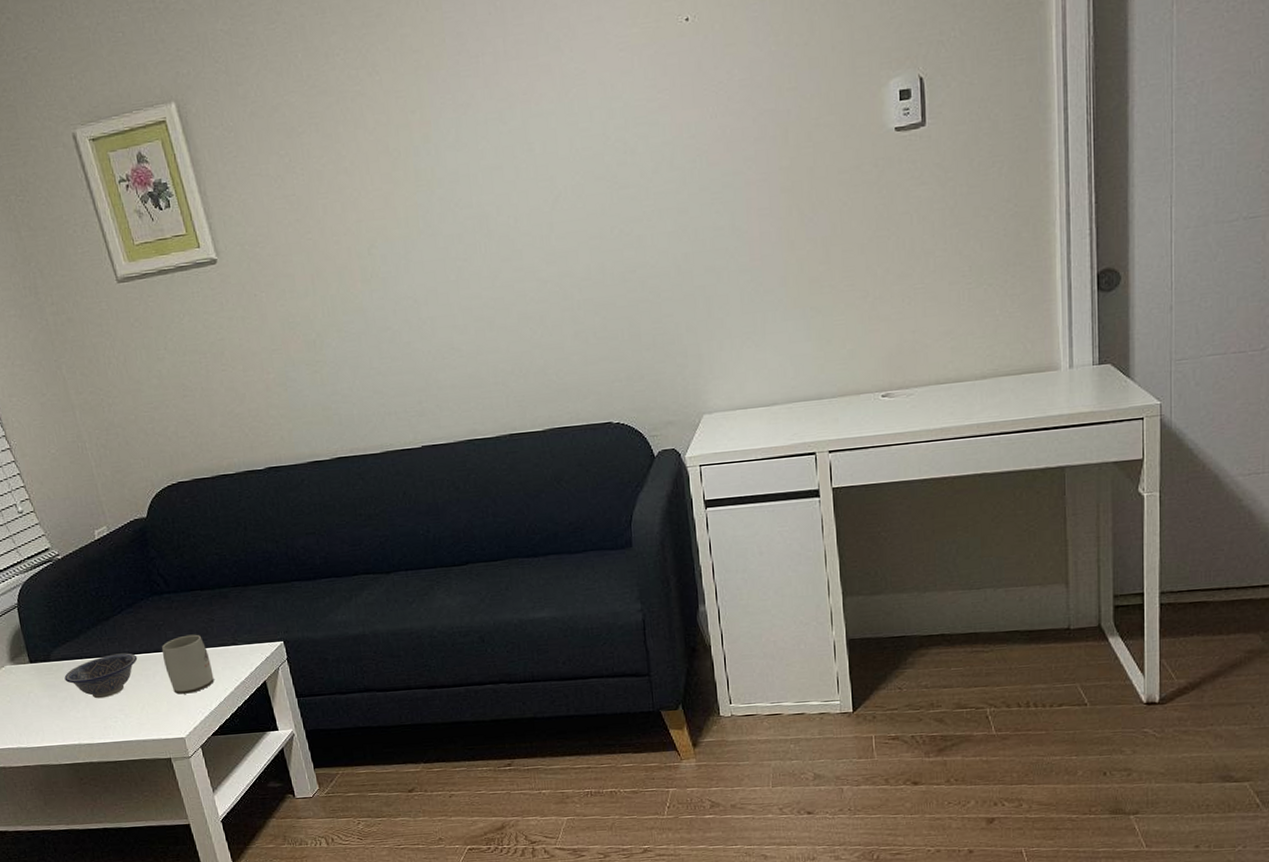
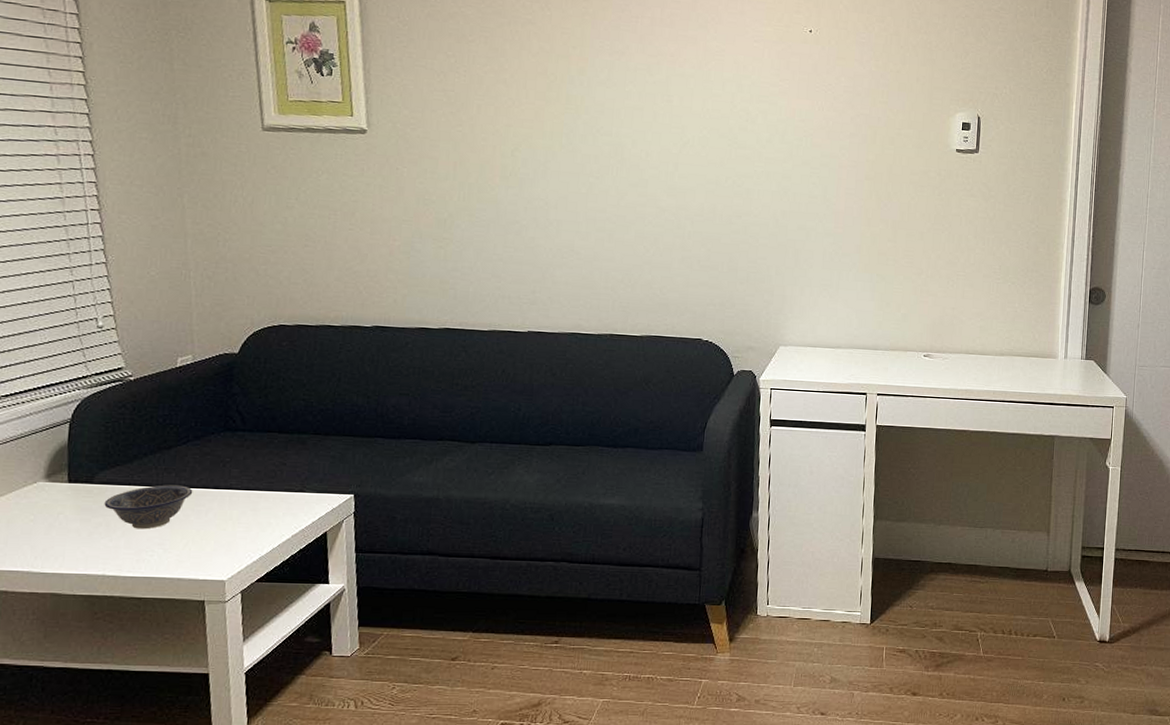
mug: present [161,634,214,694] -> none [221,475,273,535]

